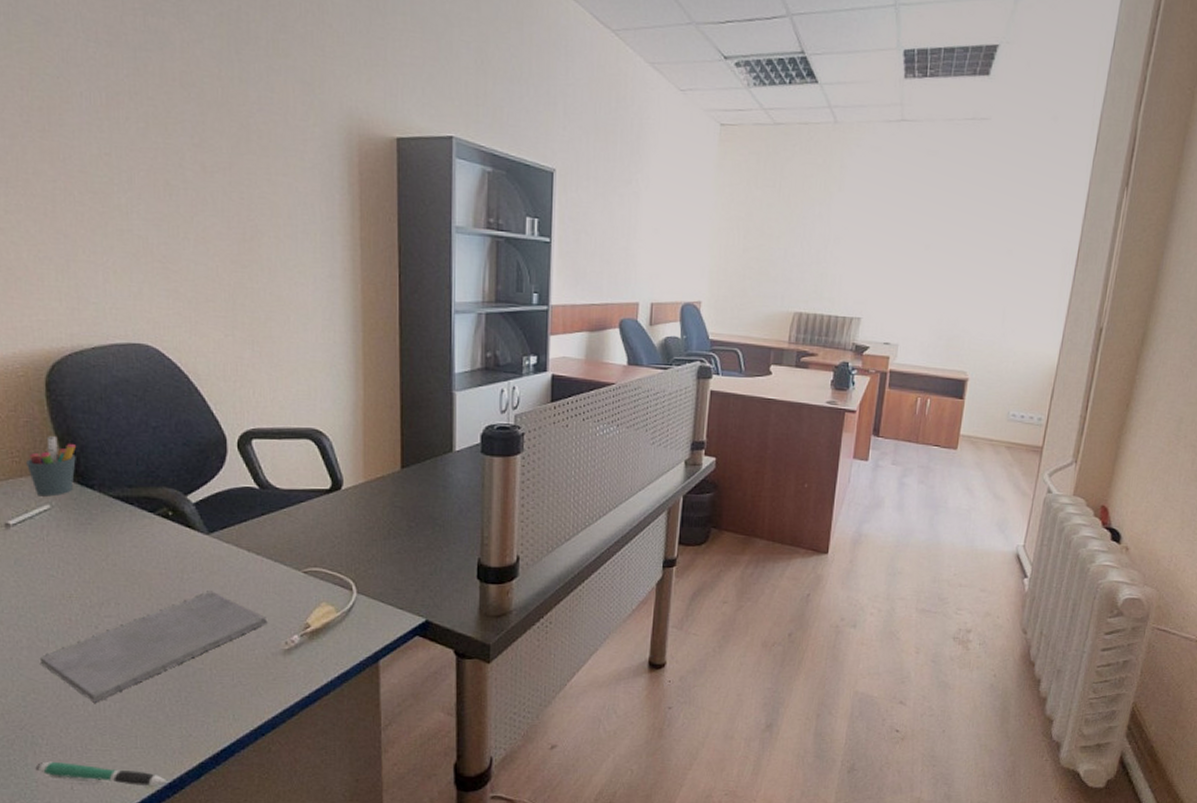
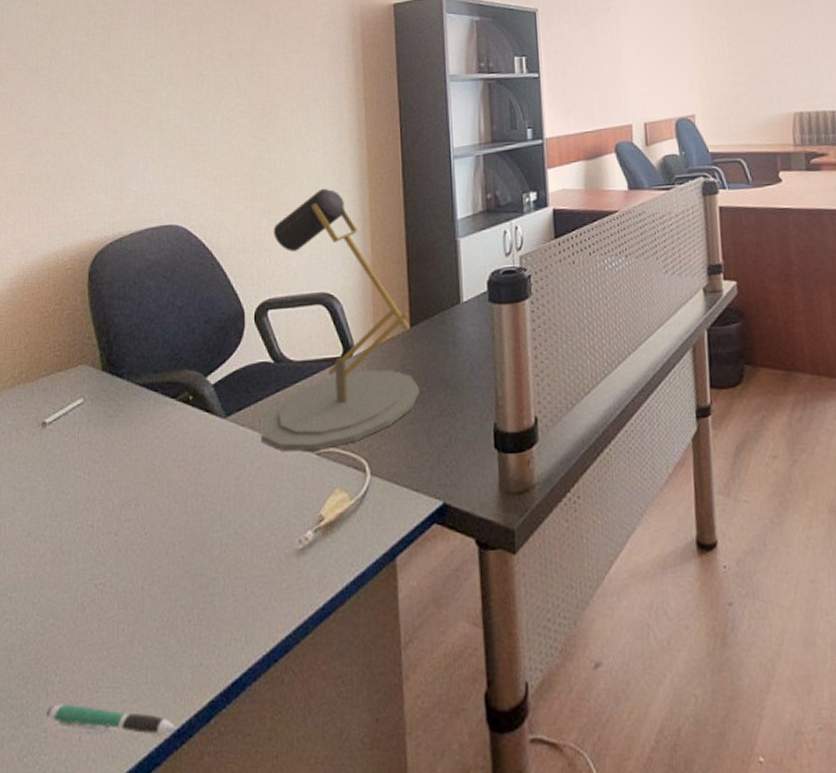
pen holder: present [26,436,76,497] -> none [66,326,110,390]
notepad: present [39,591,268,703] -> none [60,483,281,627]
desk lamp: none [244,326,408,569] -> present [259,188,419,452]

